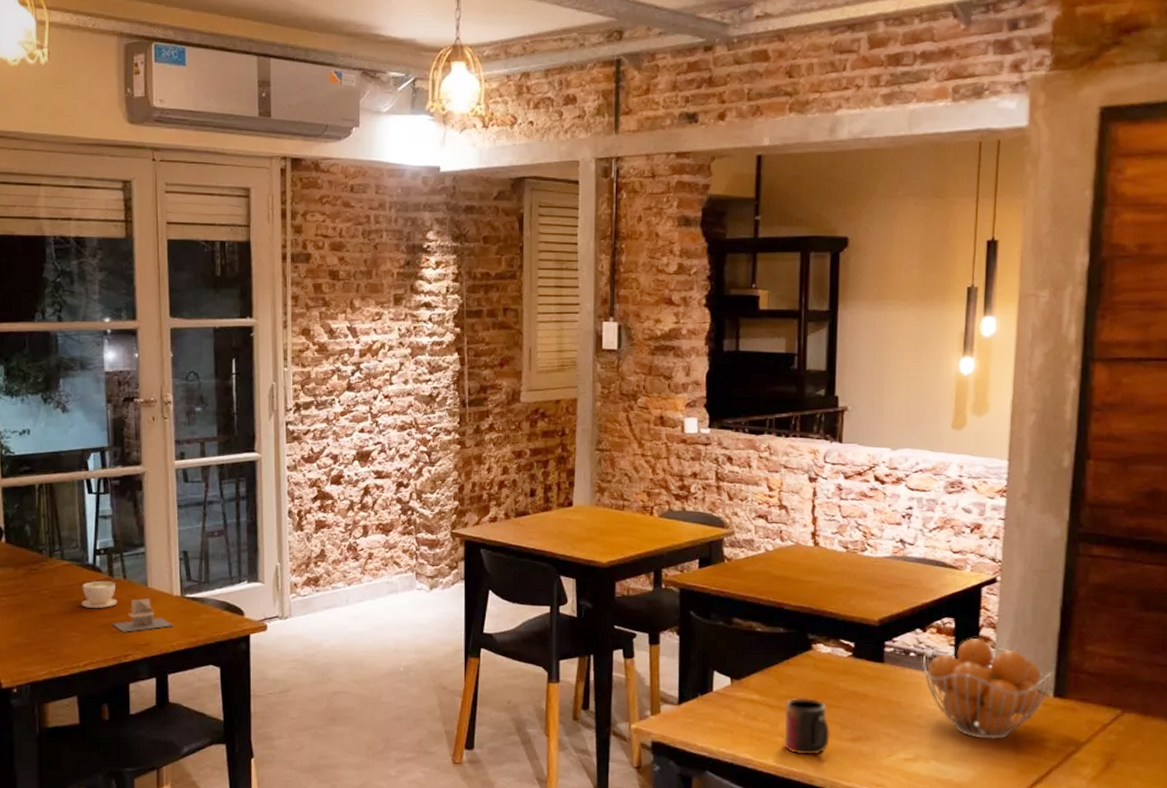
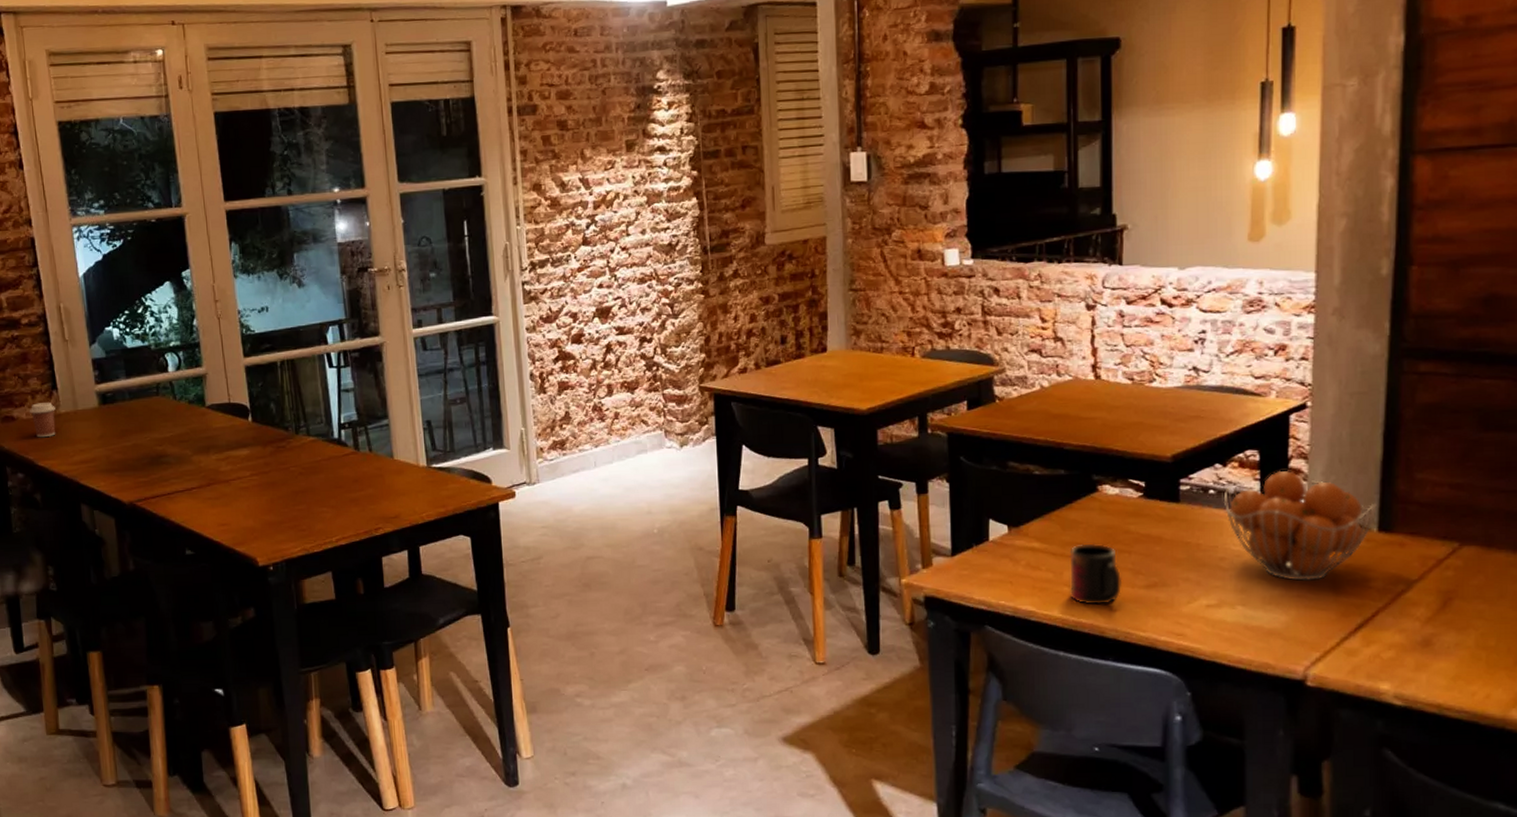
coffee cup: present [81,581,118,608] -> none [329,455,365,483]
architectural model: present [112,599,173,632] -> none [360,471,421,506]

